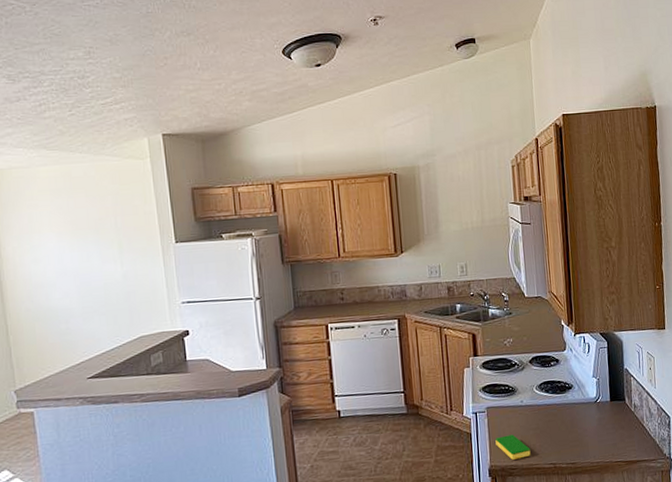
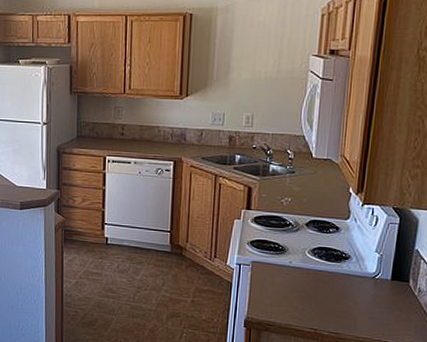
dish sponge: present [495,434,531,460] -> none [256,292,292,317]

